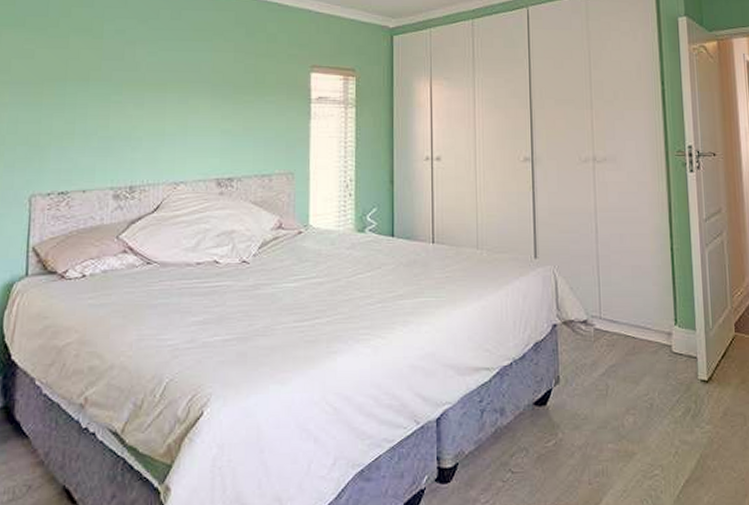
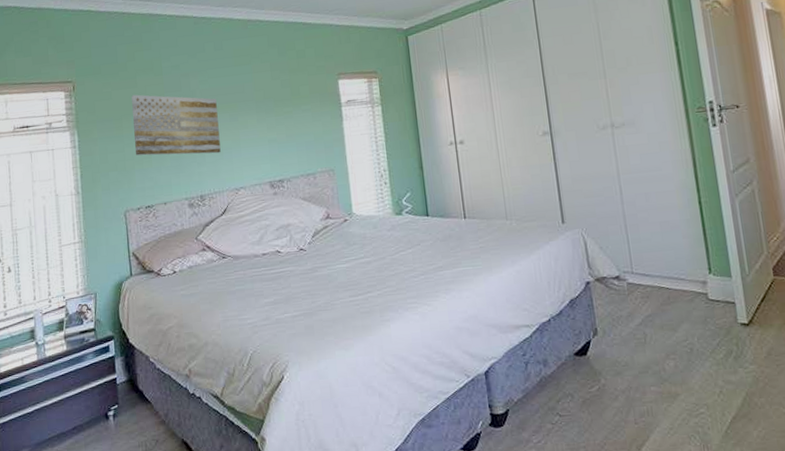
wall art: none [54,57,165,139] -> present [132,94,221,156]

